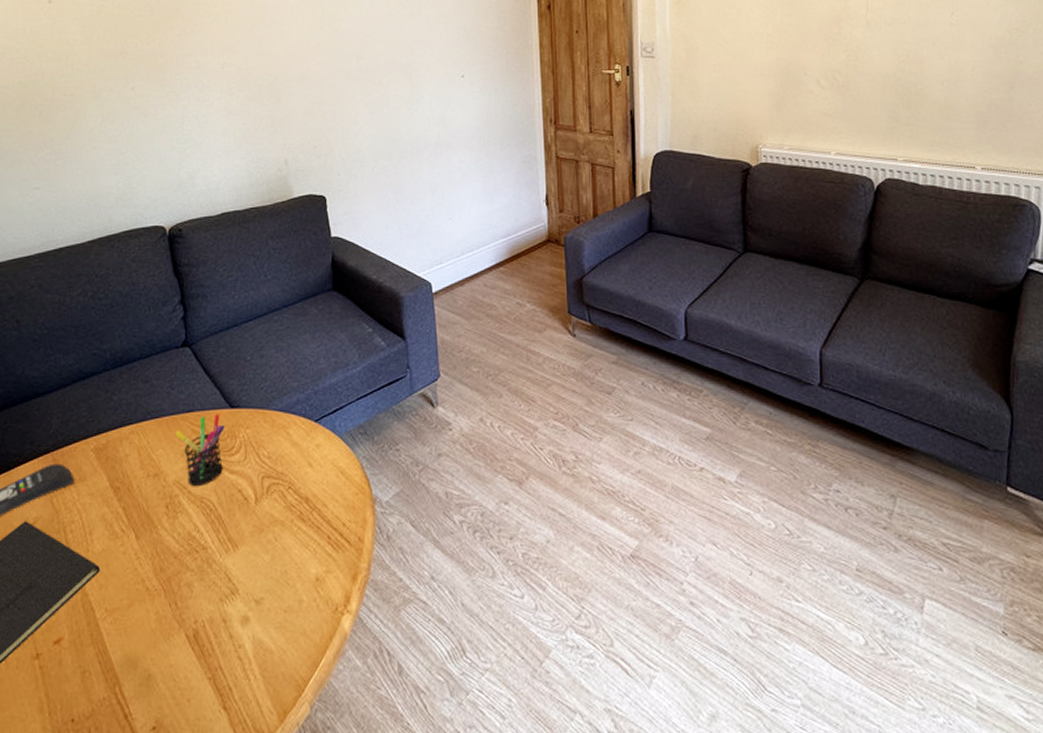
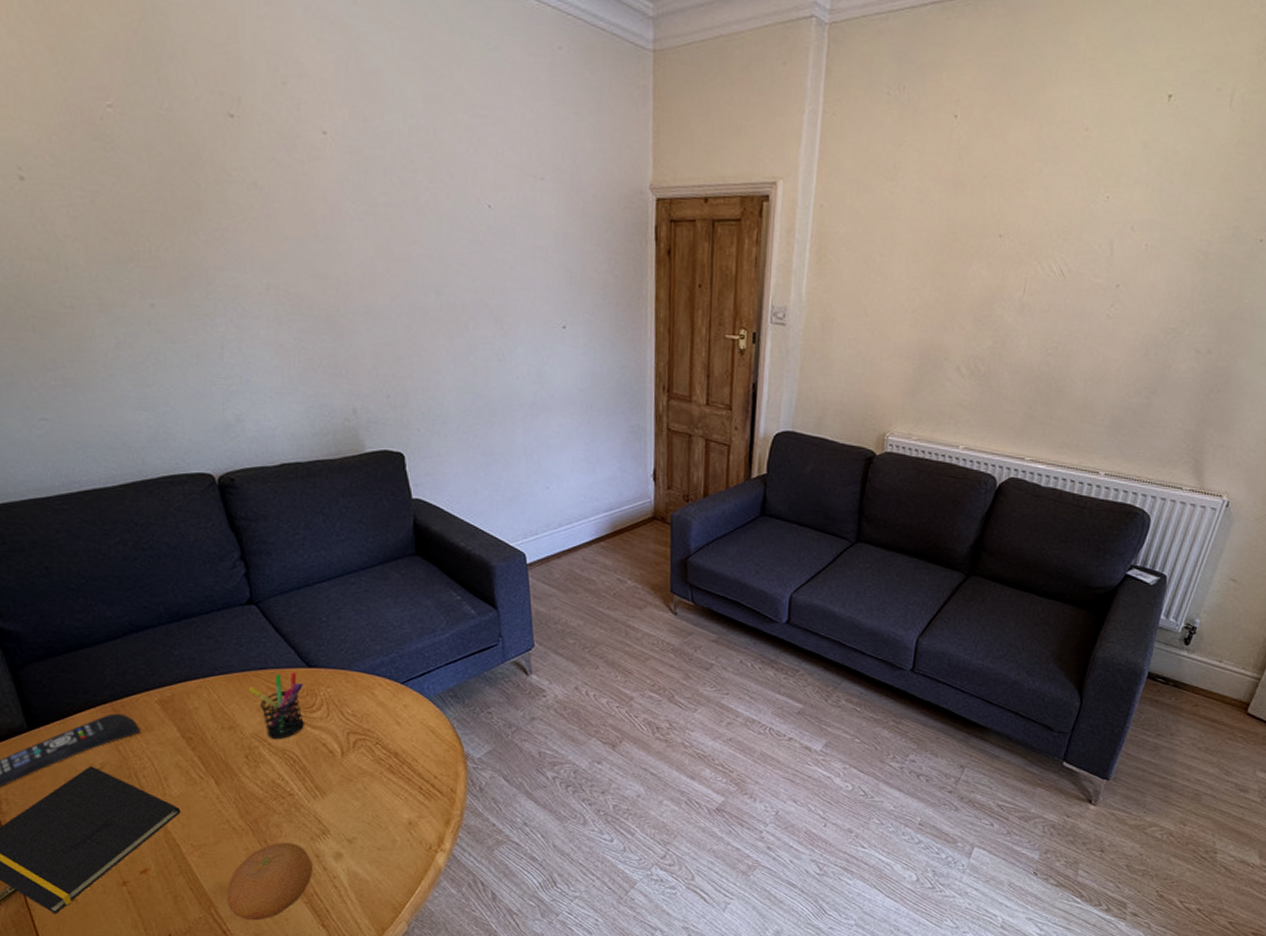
fruit: none [132,605,219,702] -> present [227,843,313,921]

